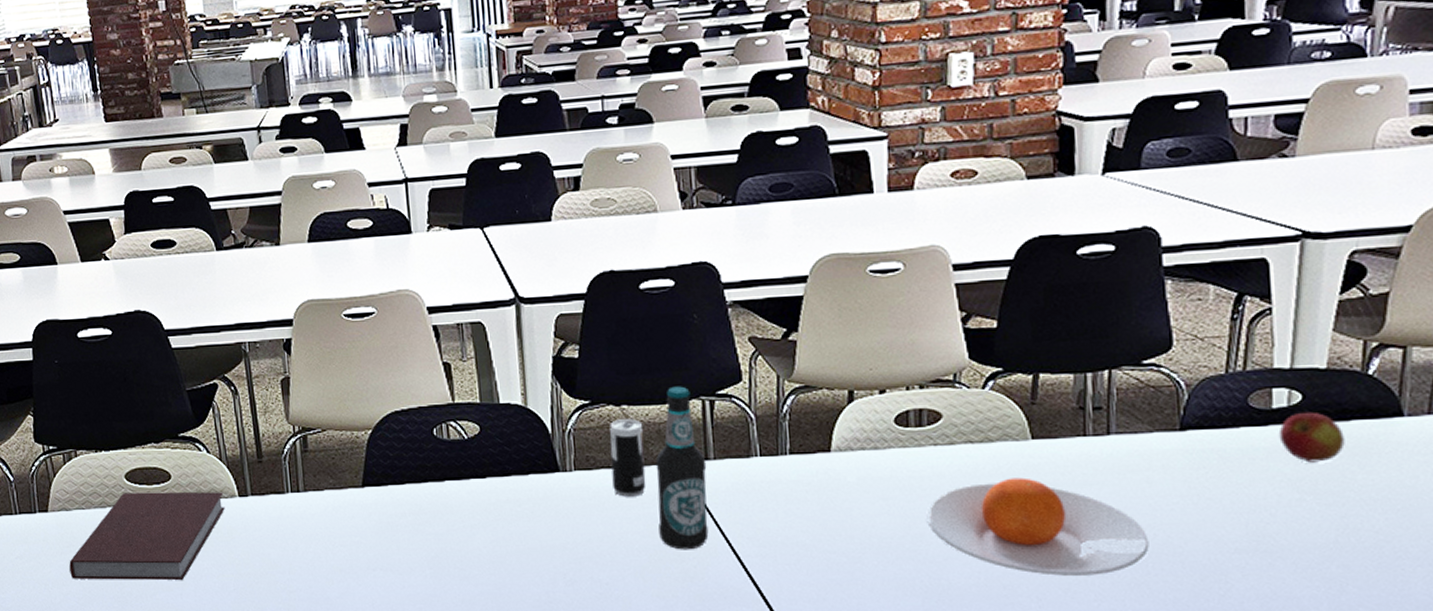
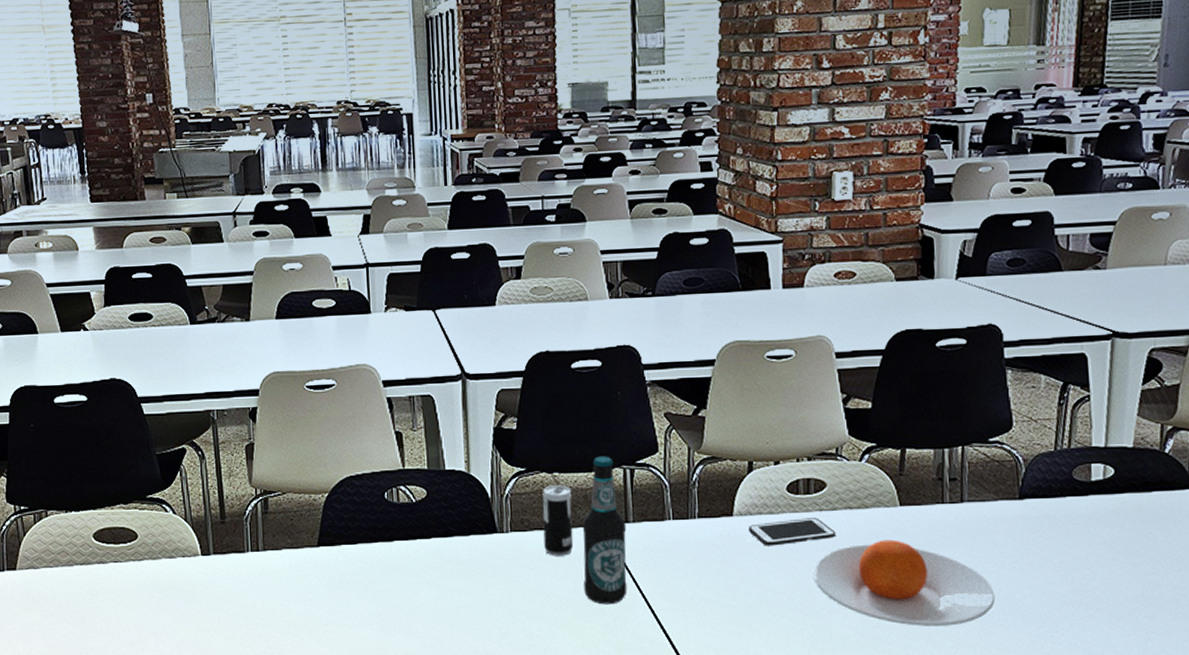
notebook: present [69,491,225,580] -> none [34,550,188,636]
cell phone: none [849,453,954,486] -> present [749,518,836,546]
apple: present [1278,411,1345,463] -> none [1096,484,1148,528]

